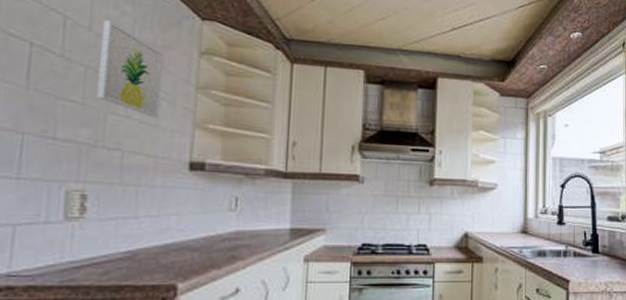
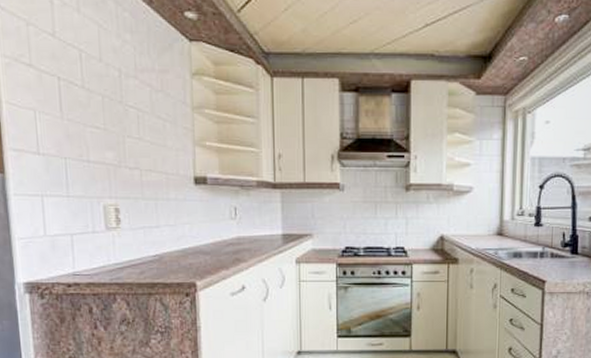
wall art: present [97,19,165,118] -> none [110,49,165,139]

